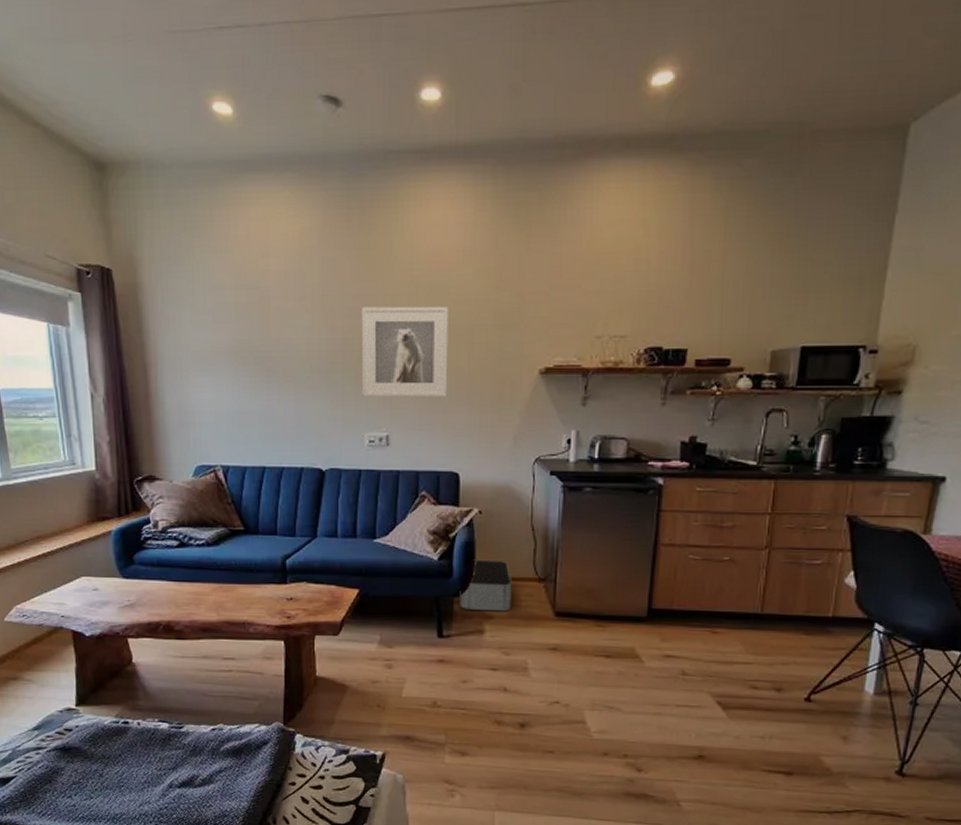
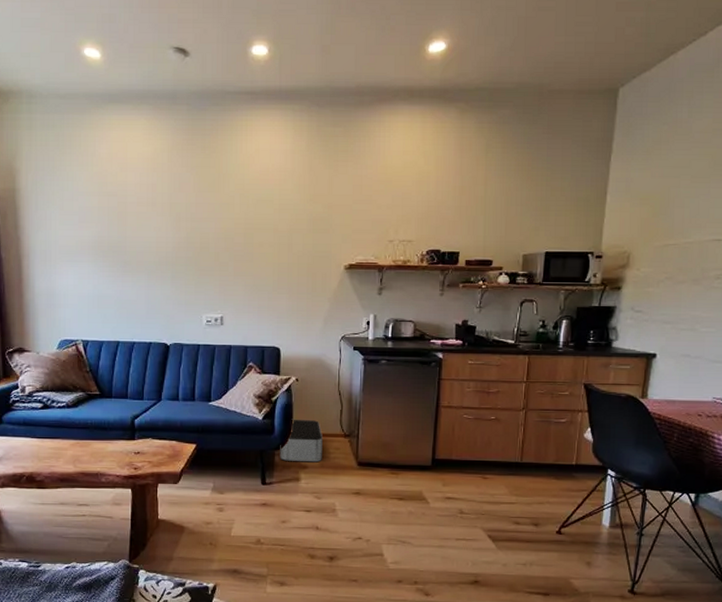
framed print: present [362,306,448,397] -> none [202,212,272,286]

